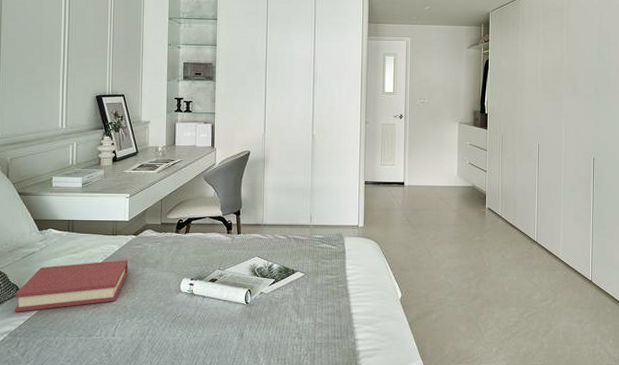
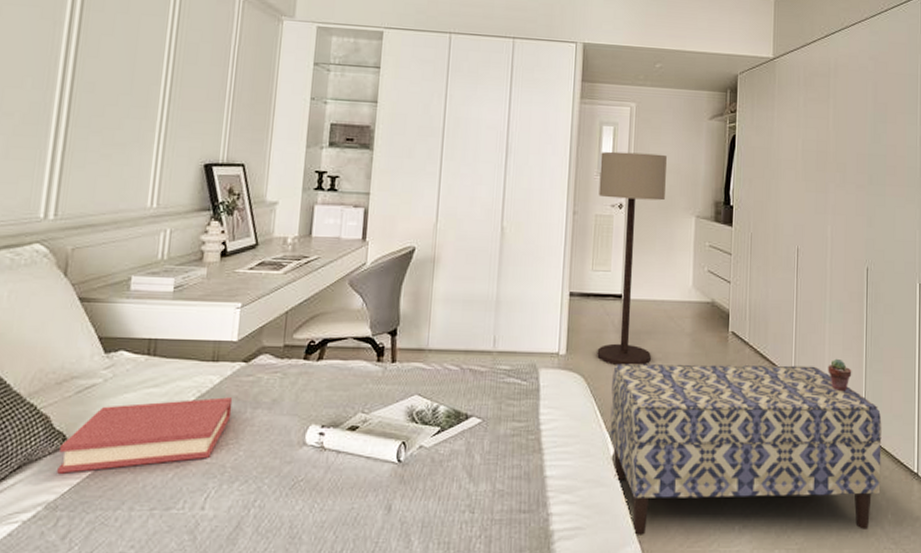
floor lamp: none [384,75,435,234] -> present [597,151,667,366]
bench: none [398,232,605,354] -> present [609,363,882,535]
potted succulent: none [563,226,582,251] -> present [828,358,852,392]

